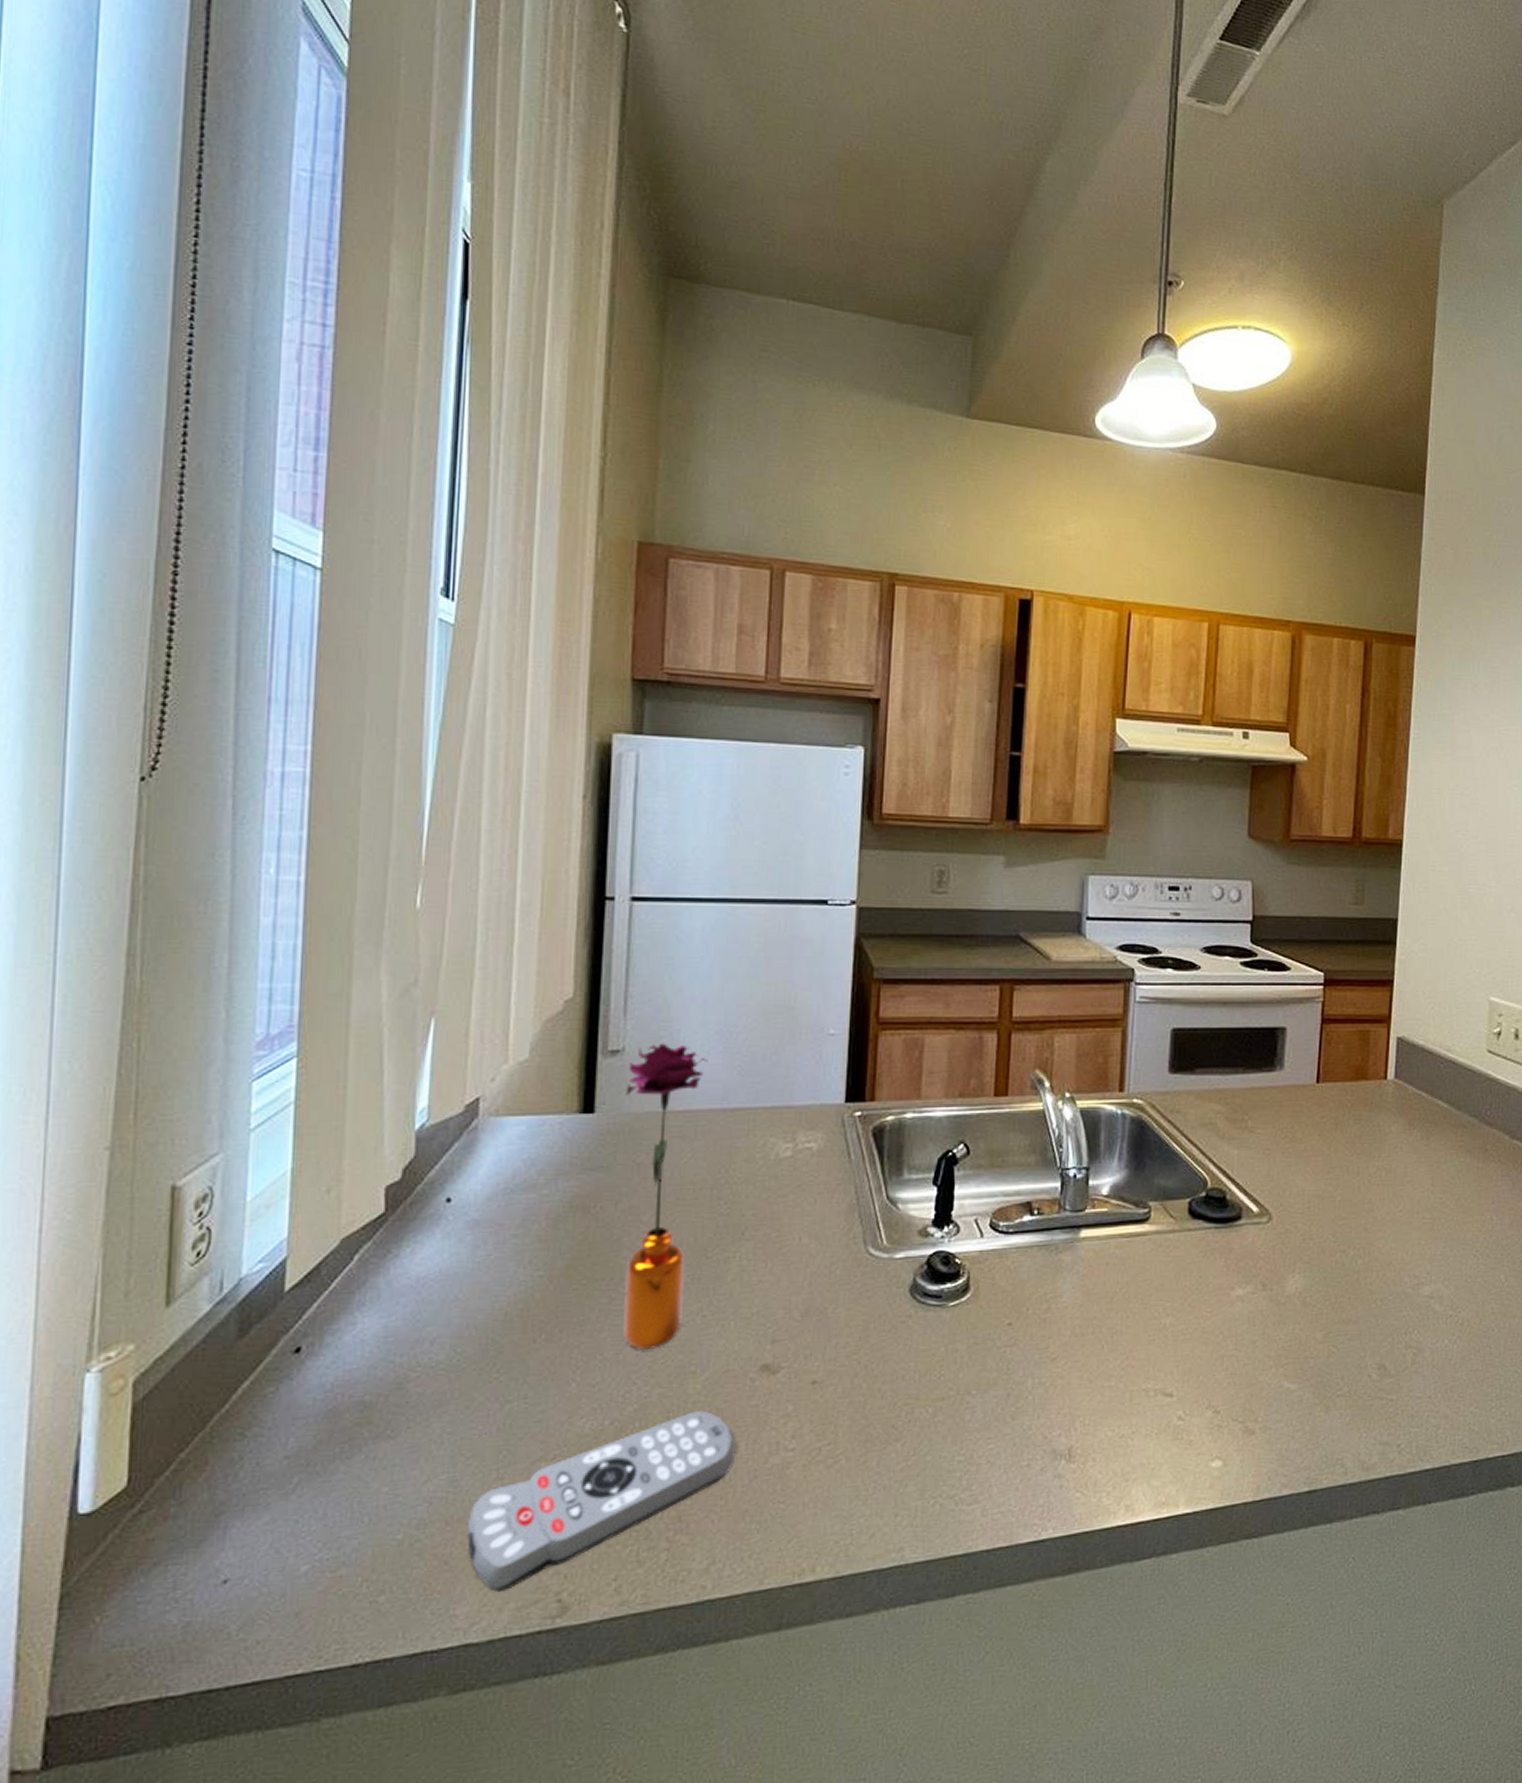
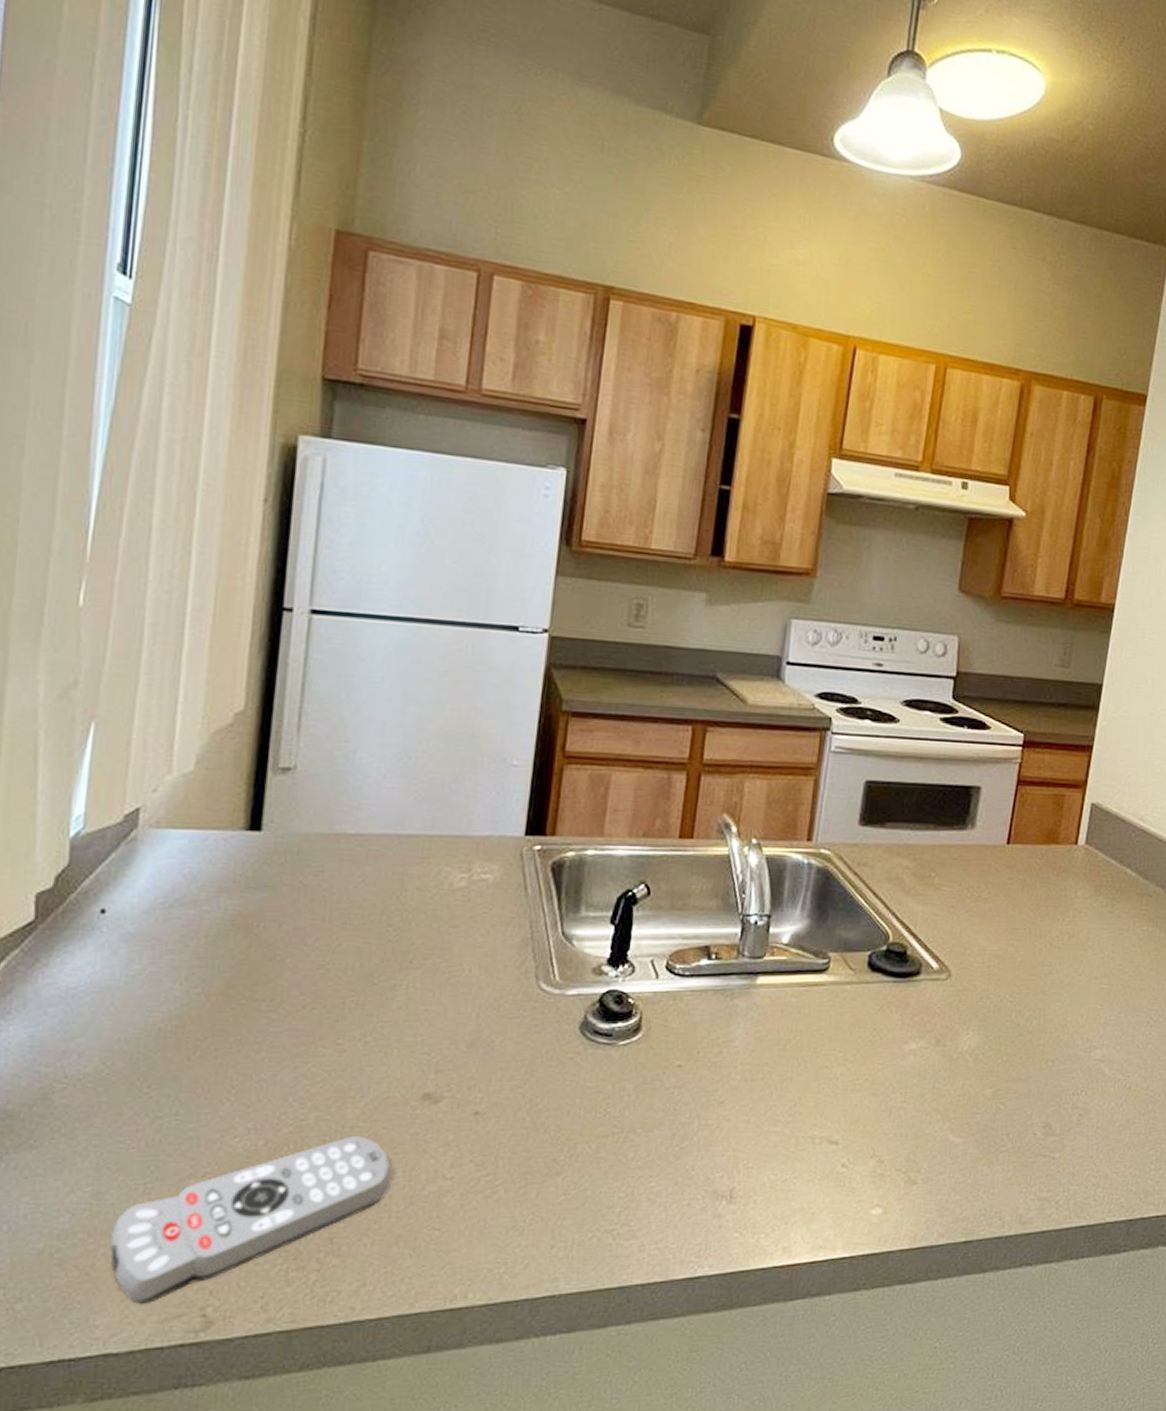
flower: present [623,1043,708,1350] -> none [281,763,384,1072]

